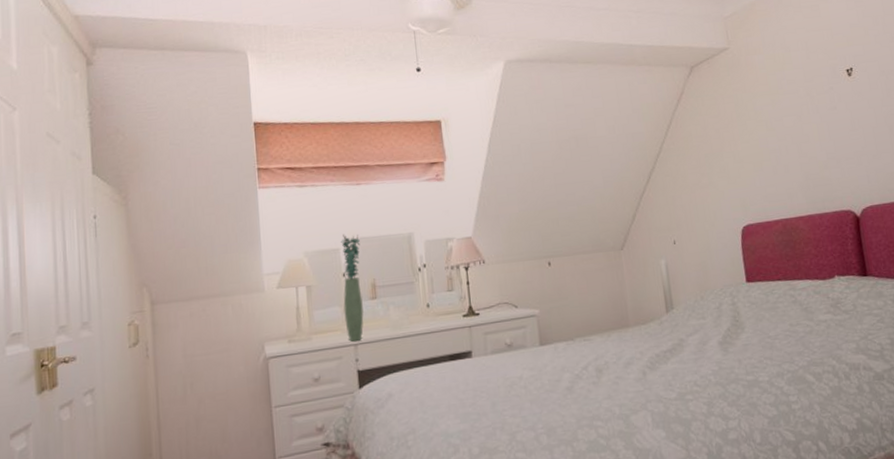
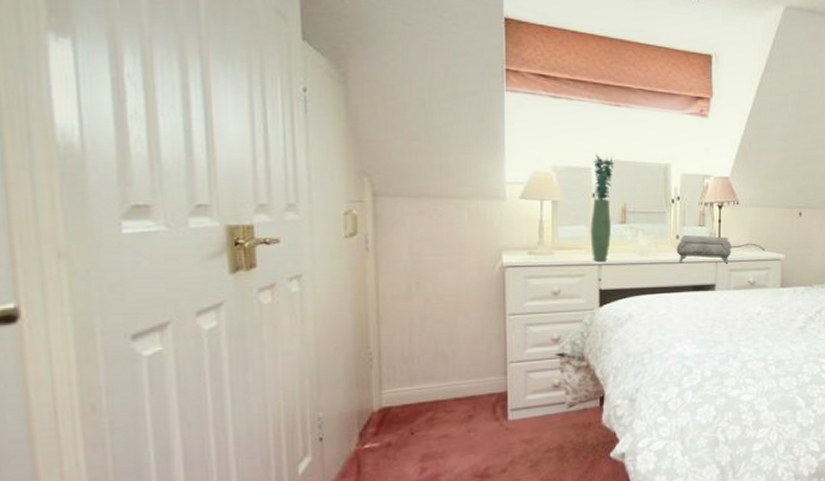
jewelry box: none [428,299,484,332] -> present [676,234,731,264]

